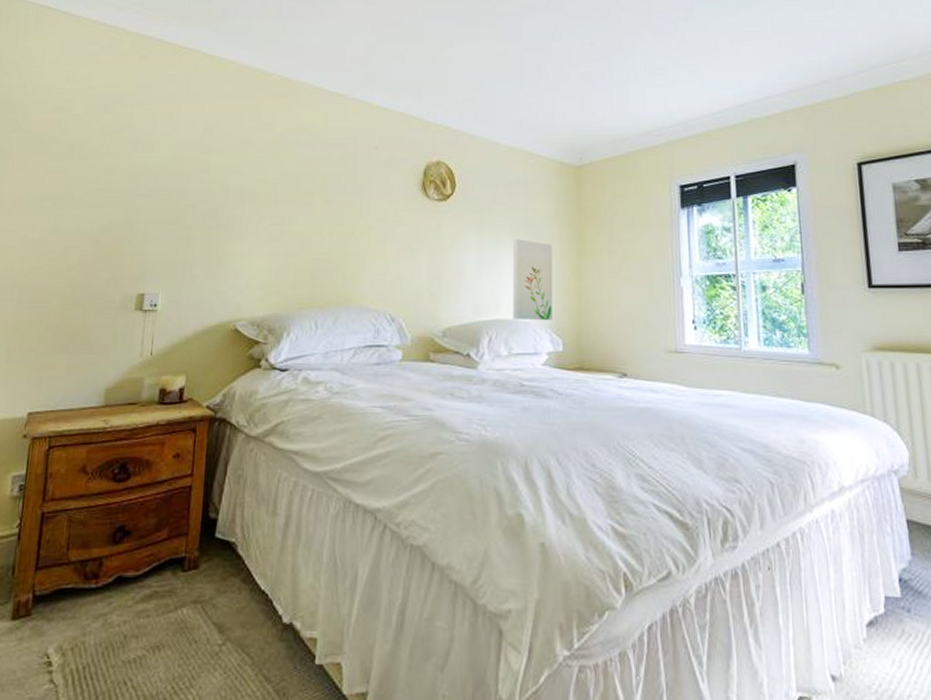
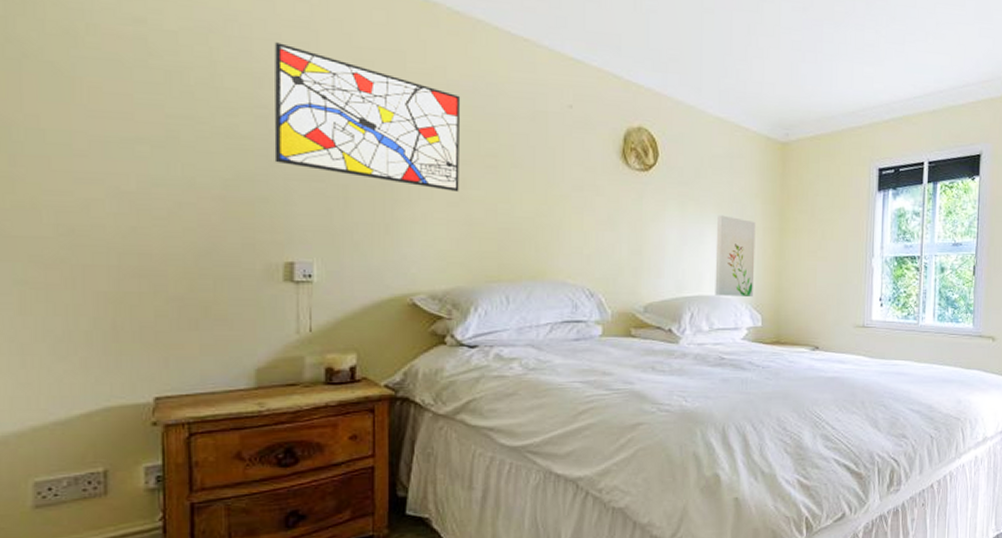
wall art: none [138,116,286,228] -> present [274,42,461,193]

